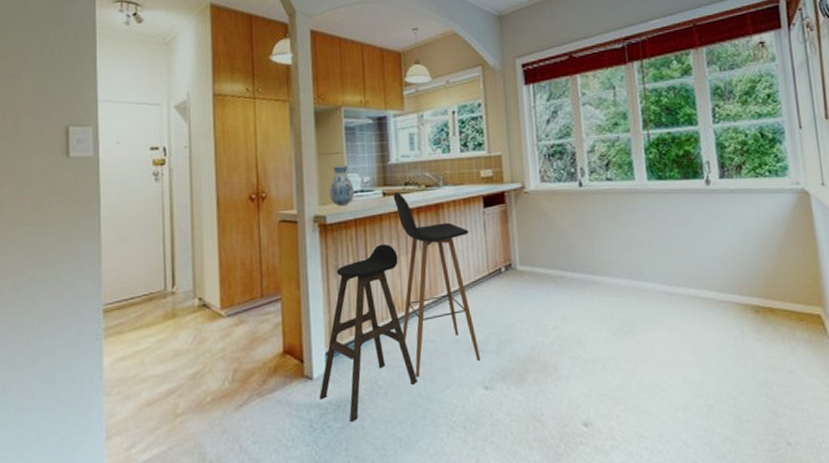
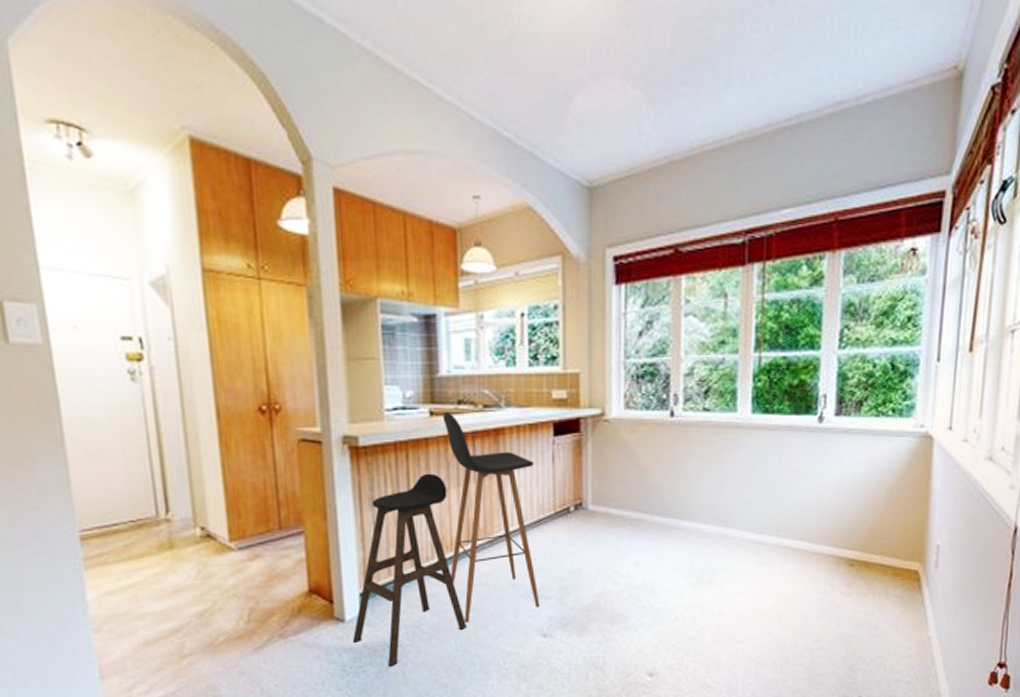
vase: present [329,164,355,207] -> none [362,374,394,426]

